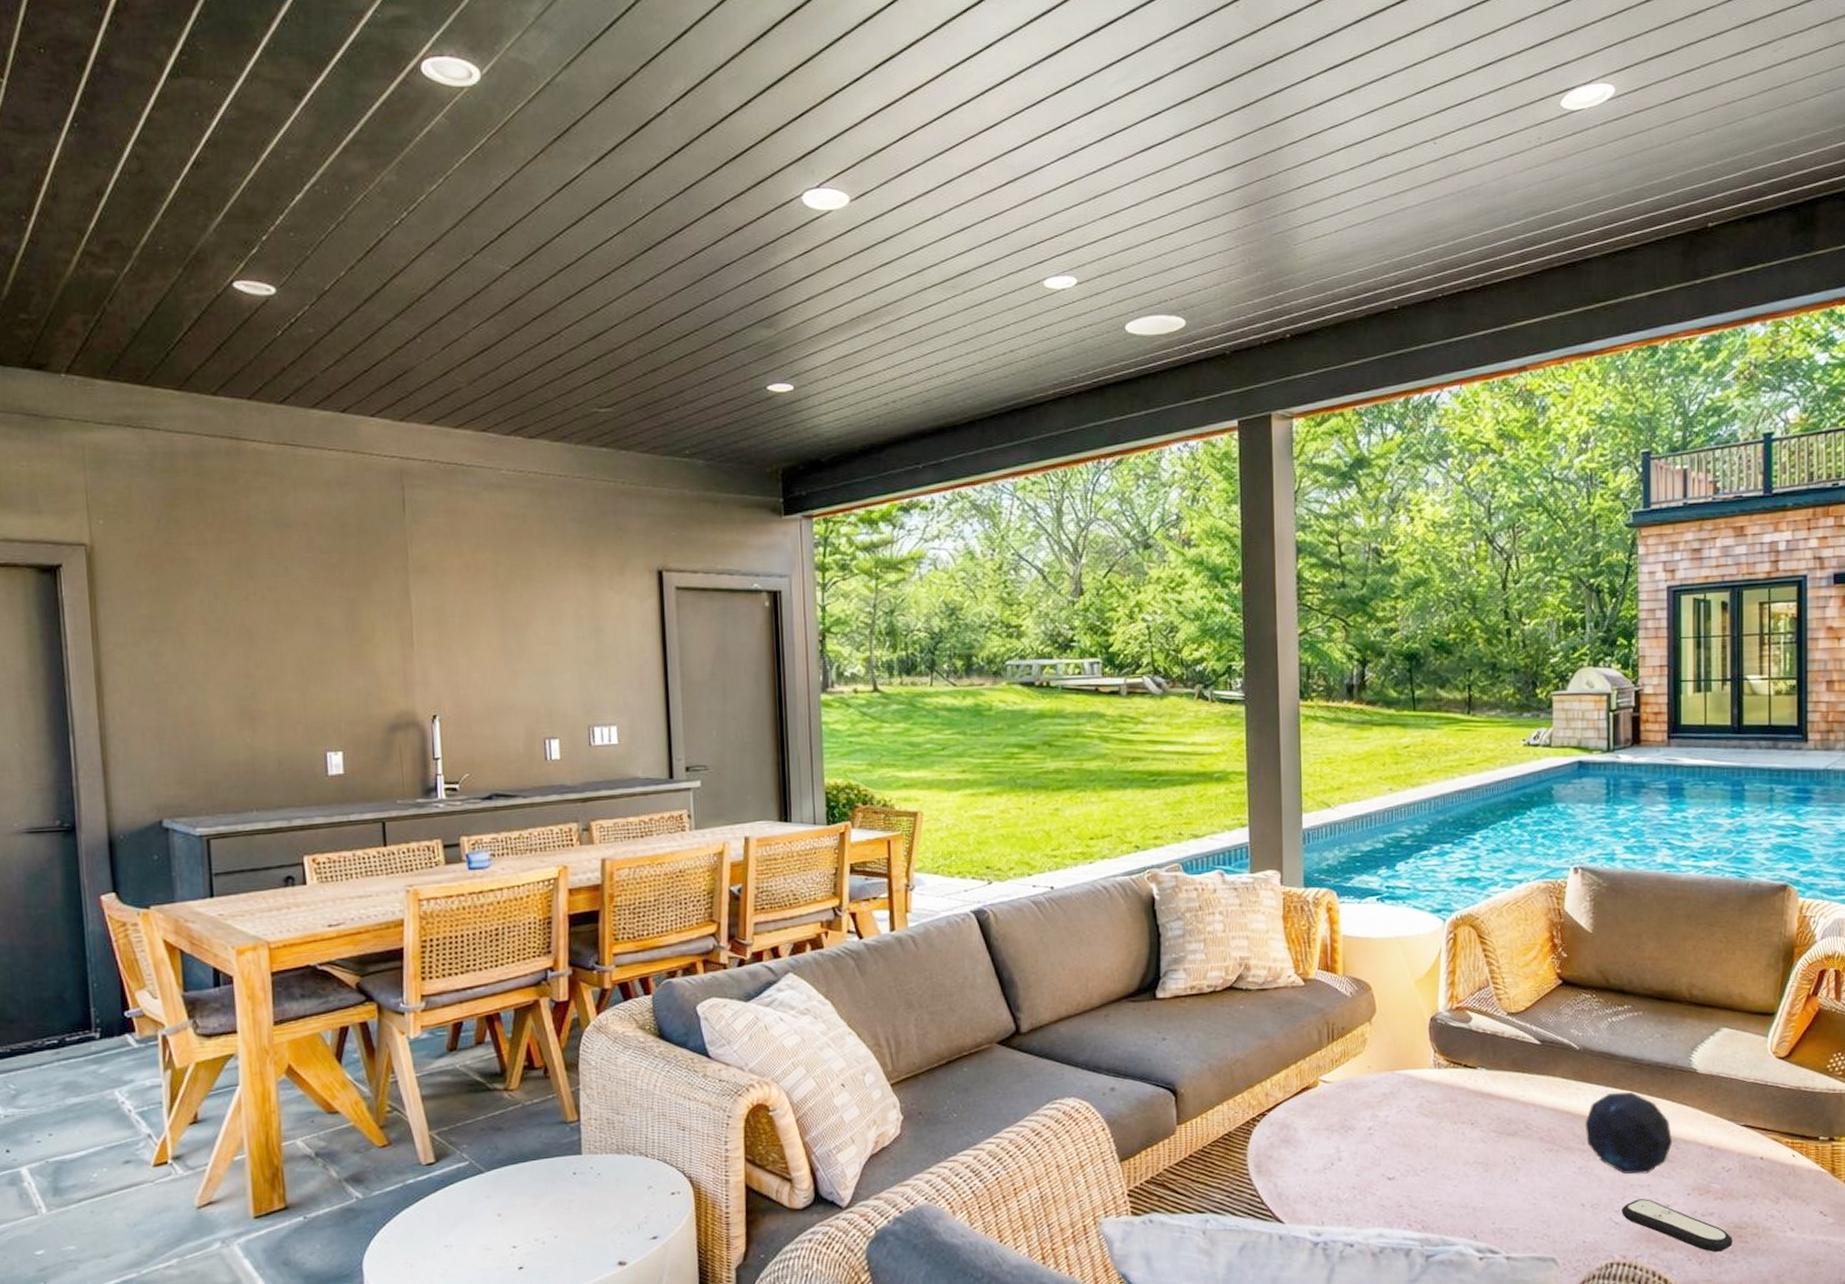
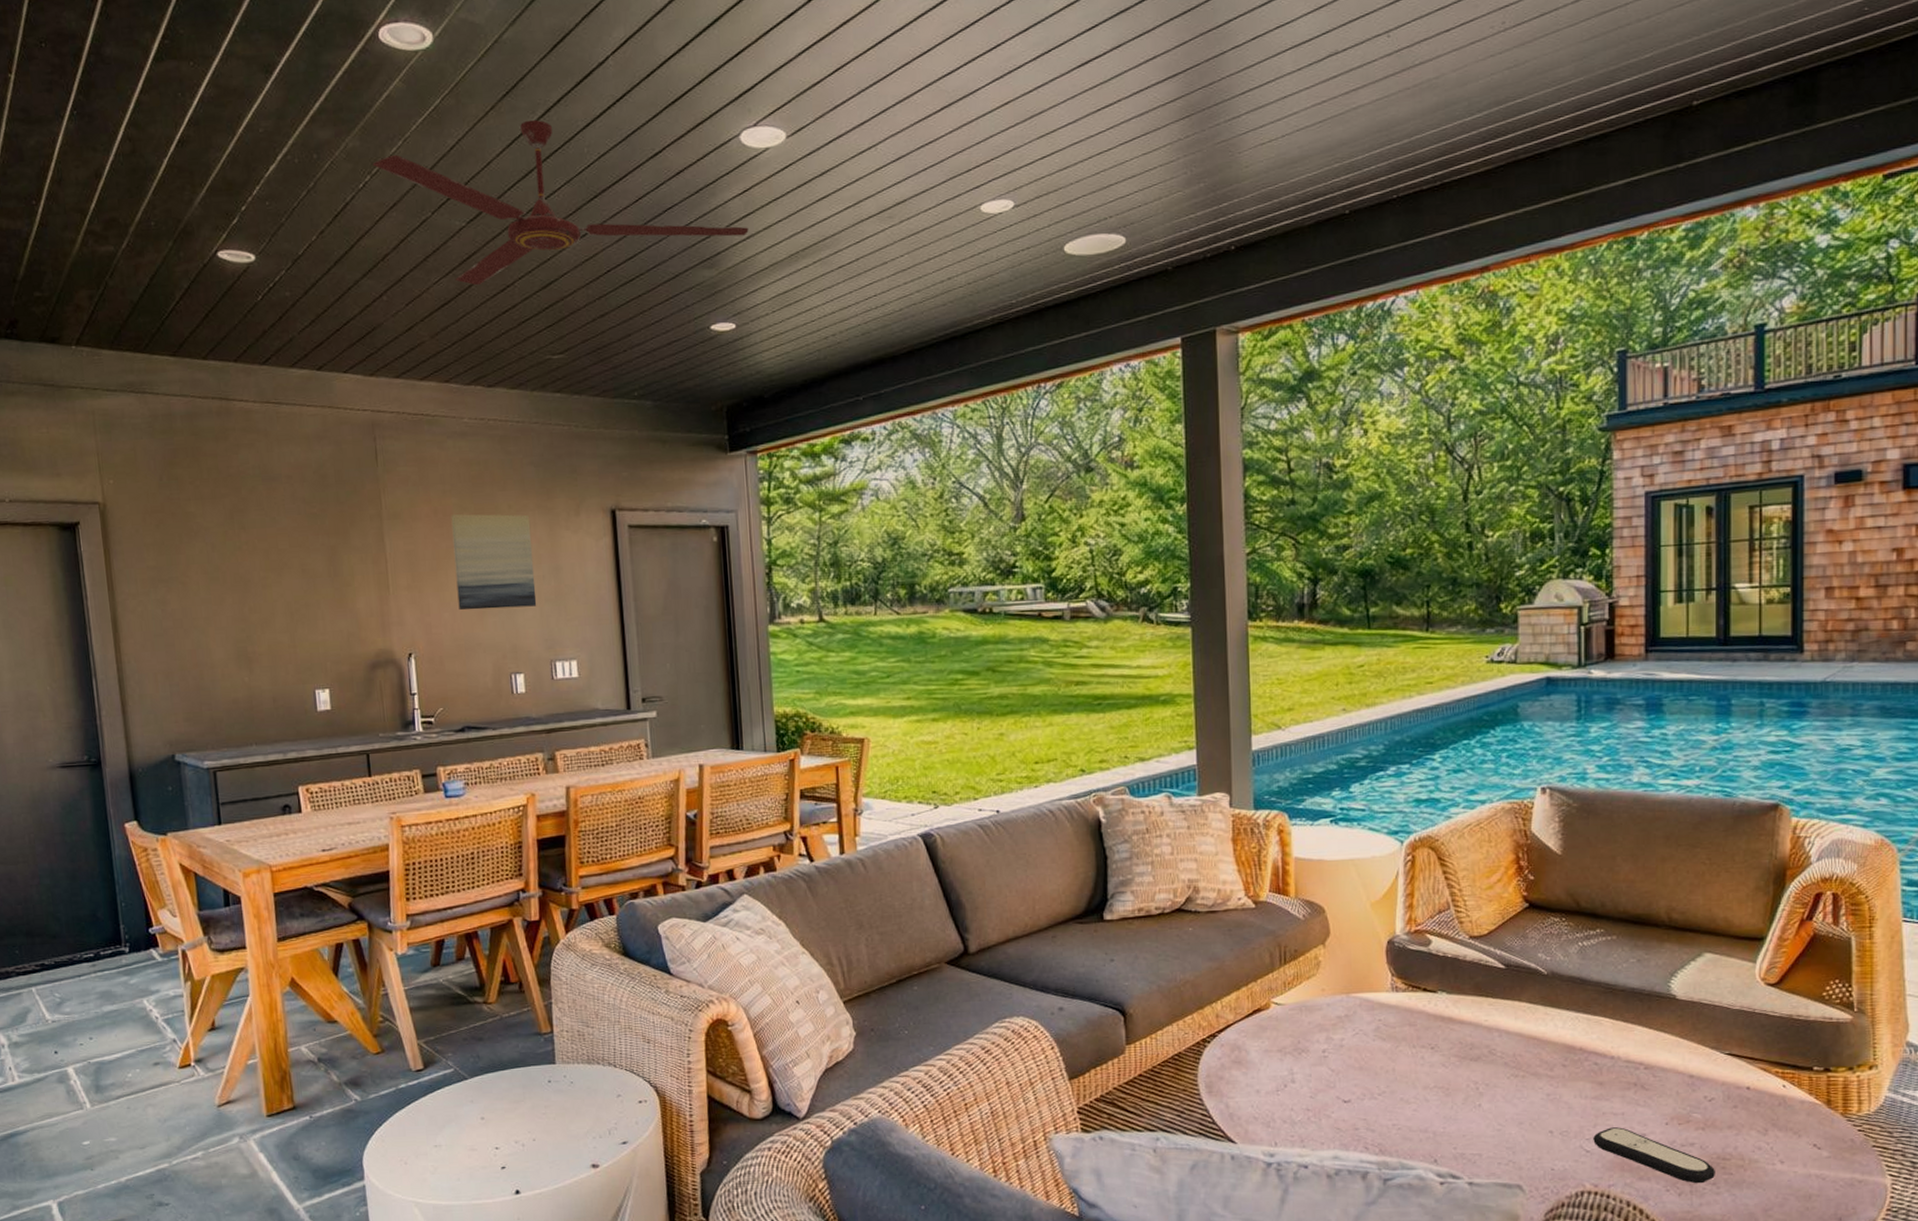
ceiling fan: none [410,166,809,333] -> present [372,119,749,286]
wall art: none [484,570,575,671] -> present [451,514,537,610]
decorative orb: present [1585,1092,1672,1174] -> none [1553,1018,1648,1102]

